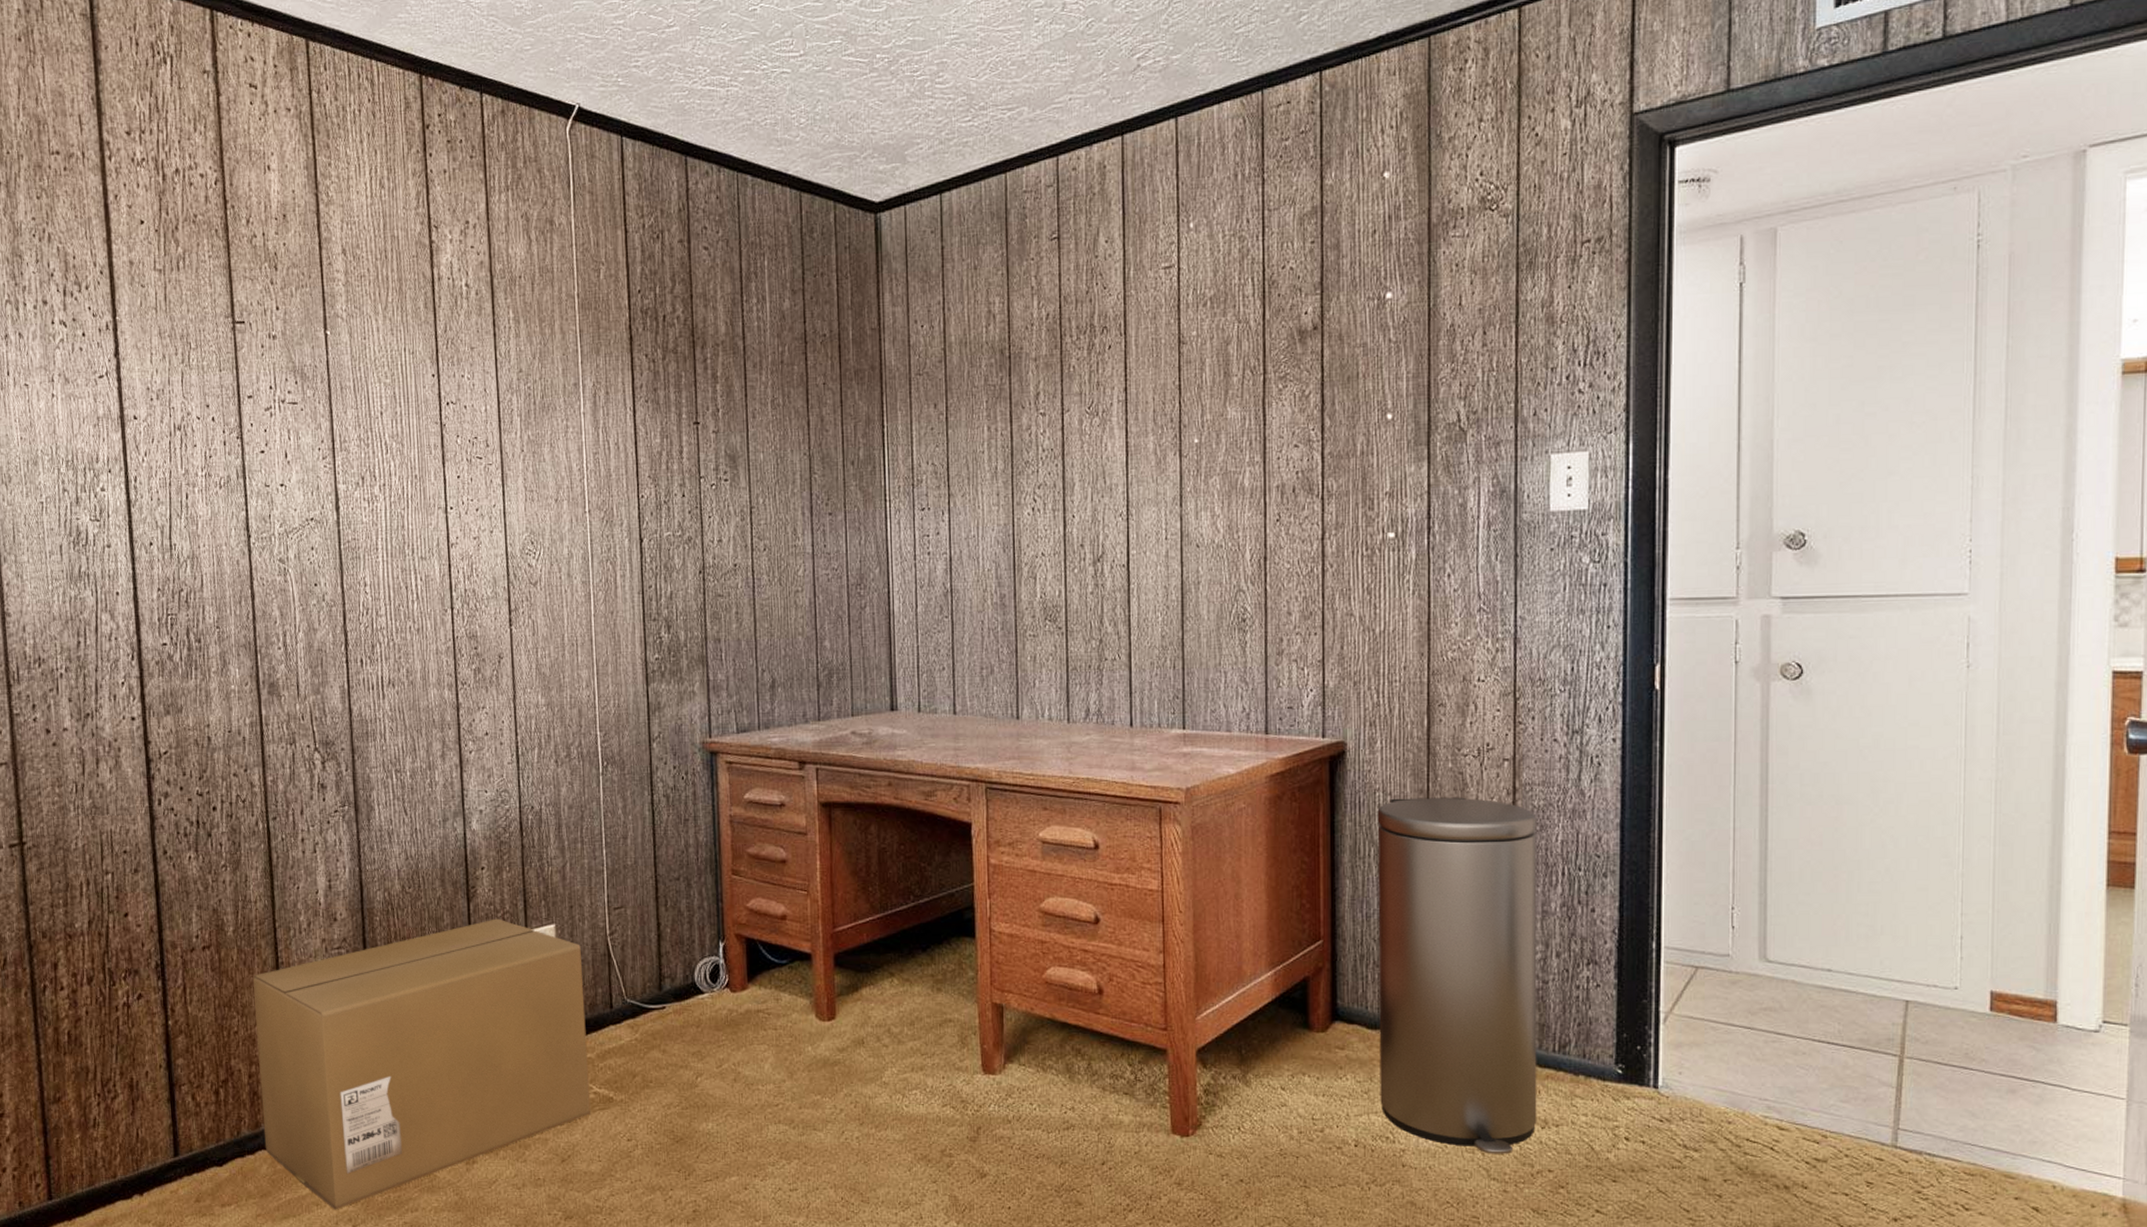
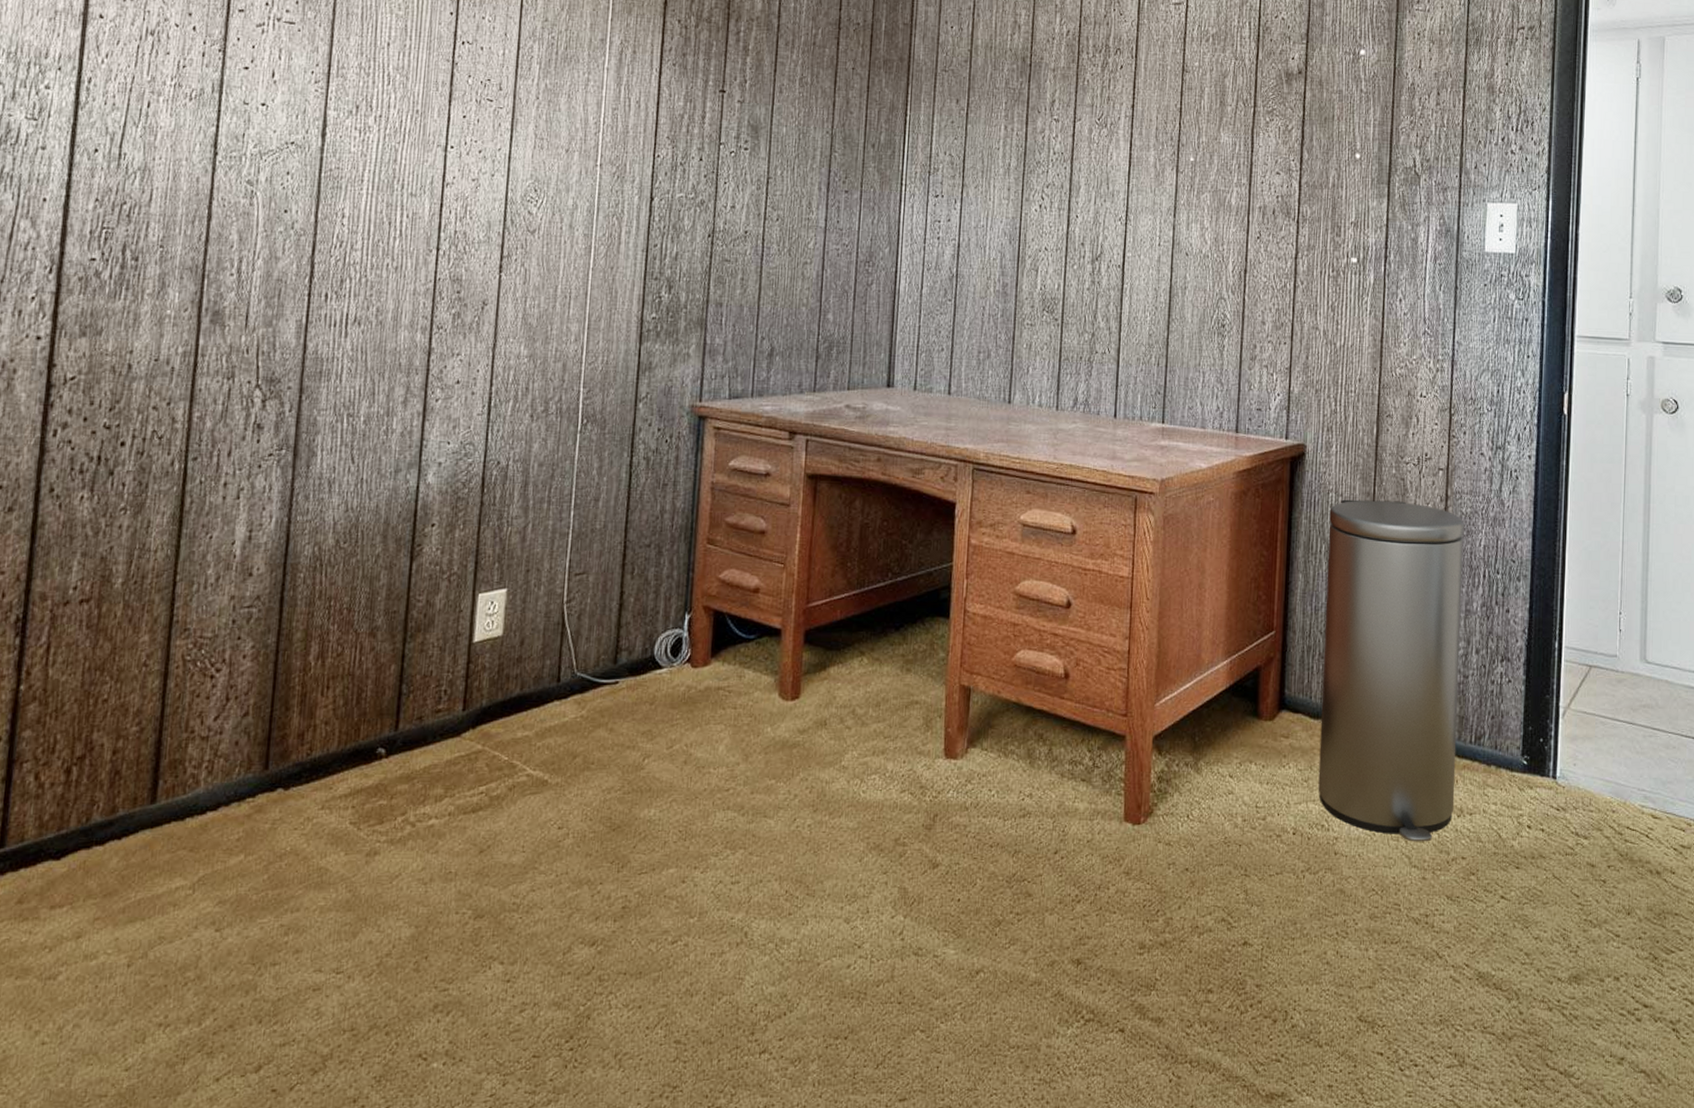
box: present [252,918,591,1210] -> none [119,580,533,911]

